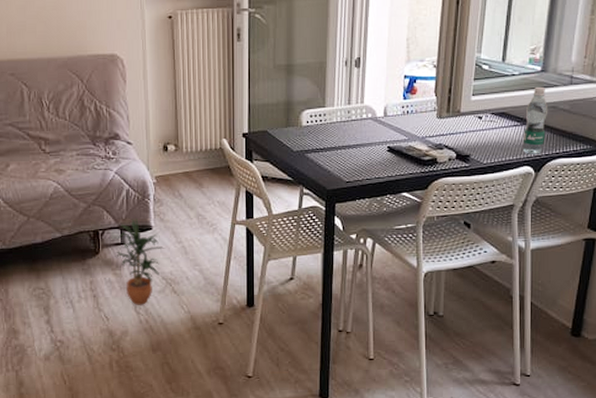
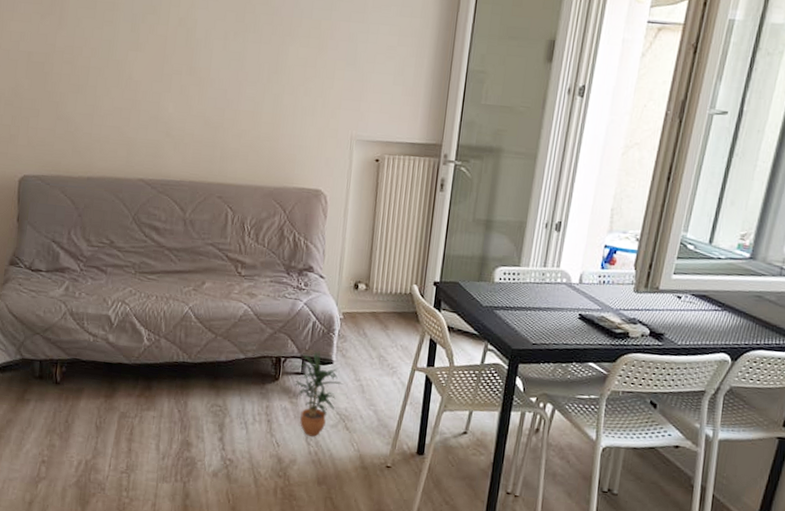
bottle: present [522,86,549,154] -> none [720,273,754,343]

